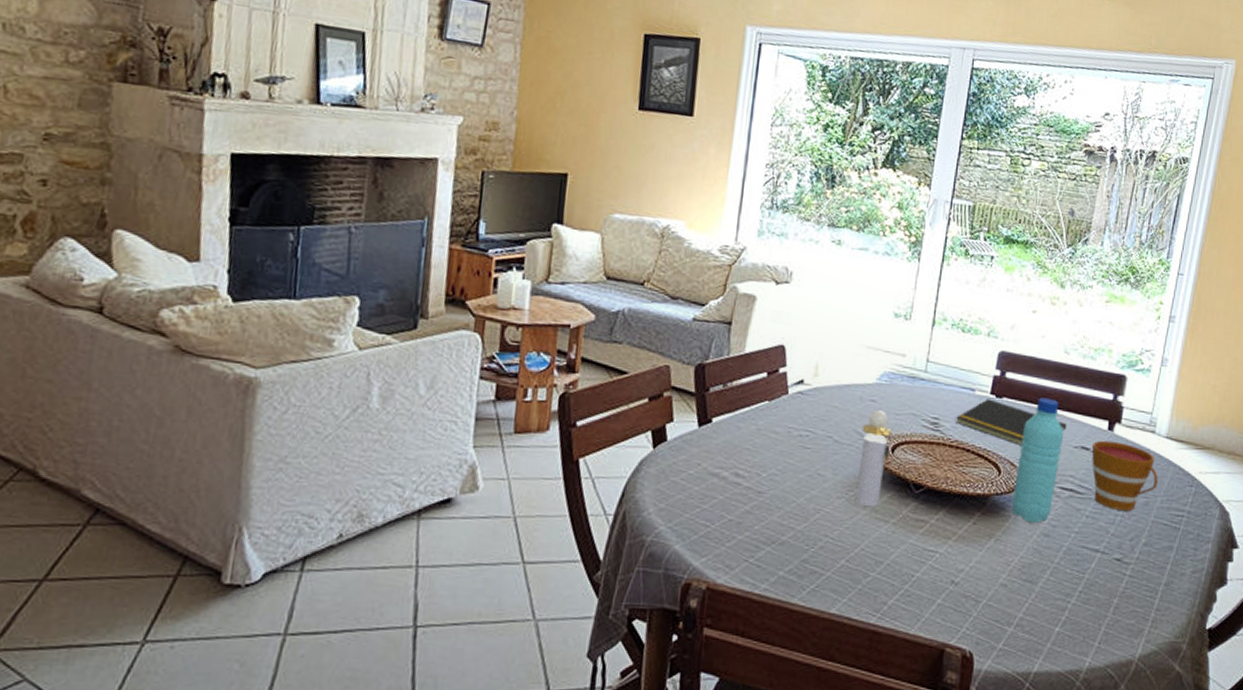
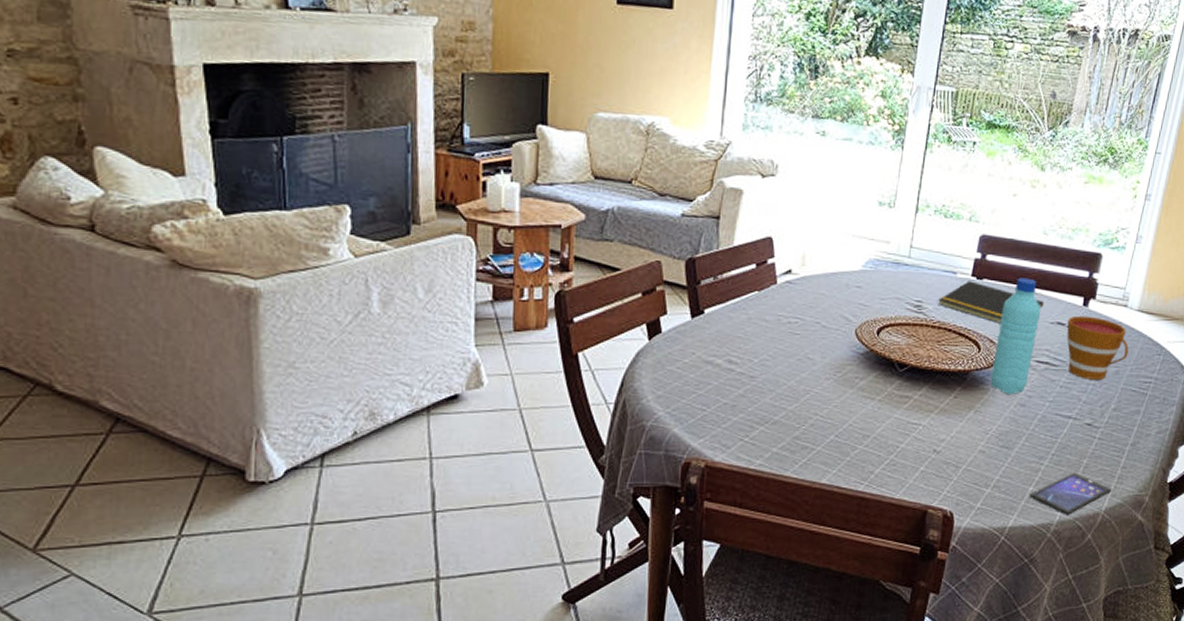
perfume bottle: present [855,409,892,506] -> none [843,295,877,385]
smartphone: none [1056,612,1146,662] -> present [1029,472,1112,515]

